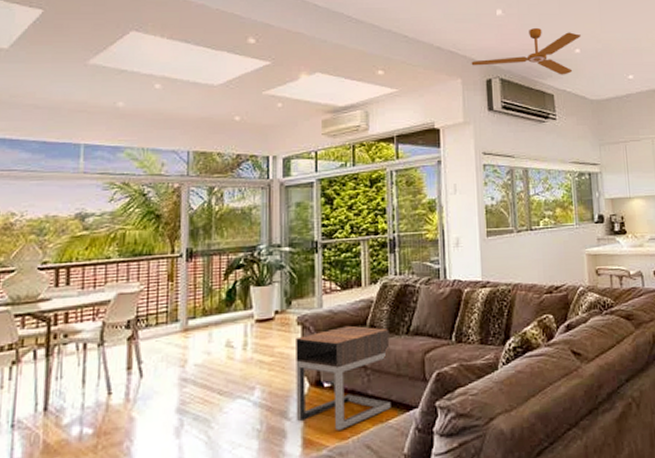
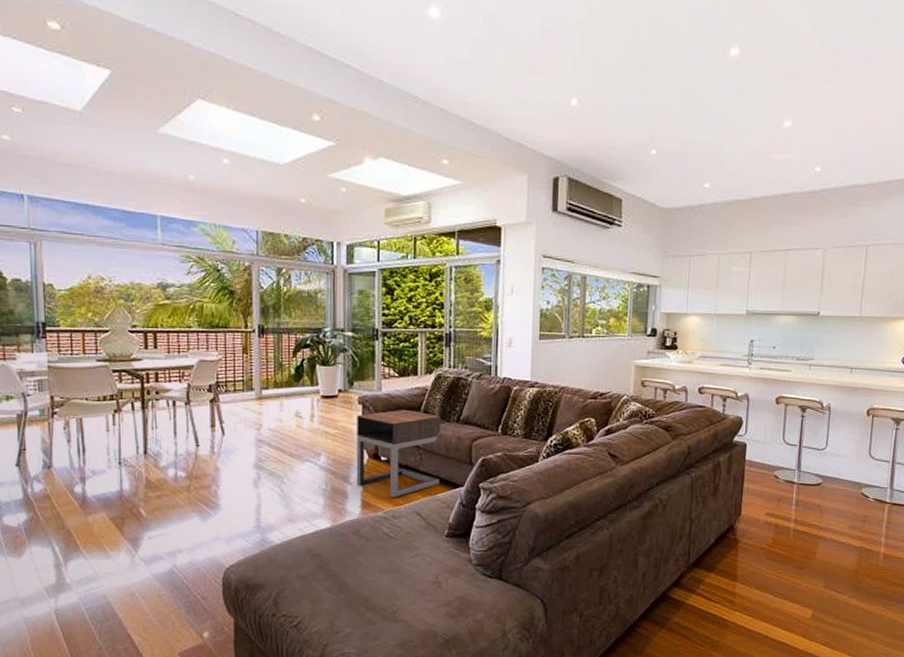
ceiling fan: present [471,27,581,75] -> none [539,122,659,179]

